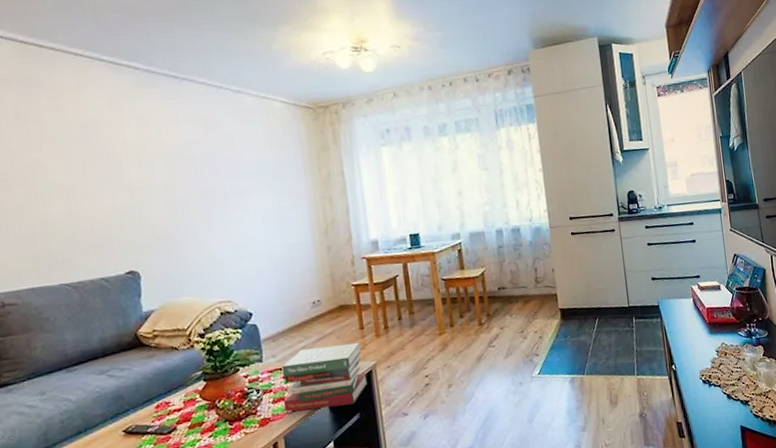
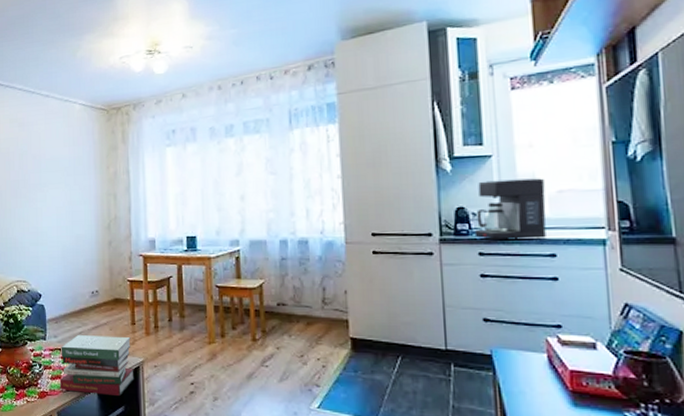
coffee maker: none [641,165,687,216] -> present [474,178,547,241]

